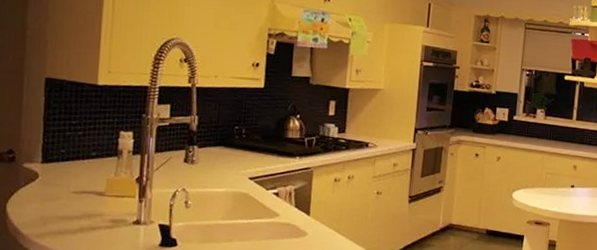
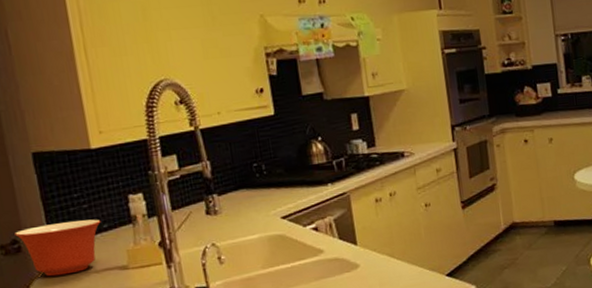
mixing bowl: none [12,142,91,190] -> present [15,219,101,277]

